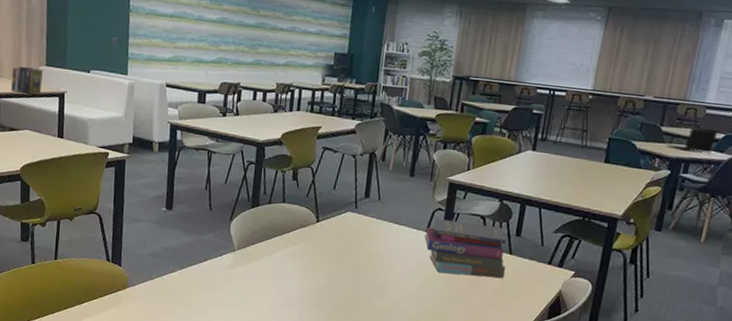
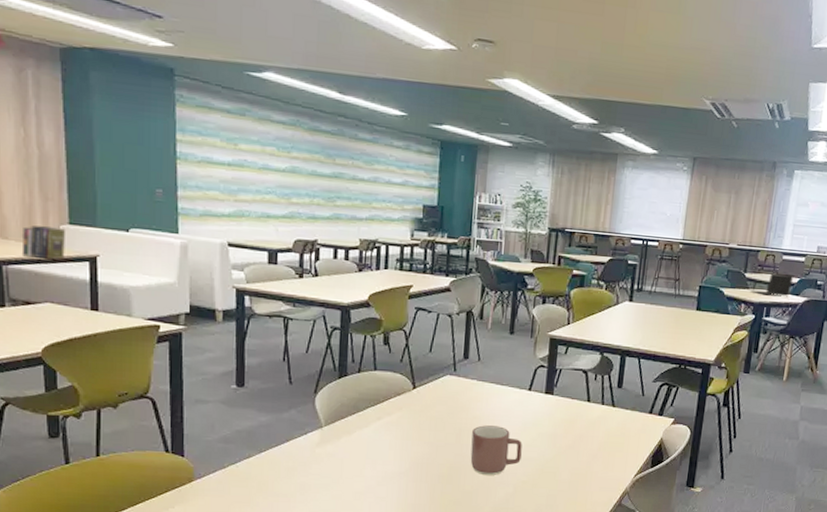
mug: none [366,261,417,311] -> present [470,425,522,476]
books: present [424,218,507,278] -> none [528,376,610,432]

